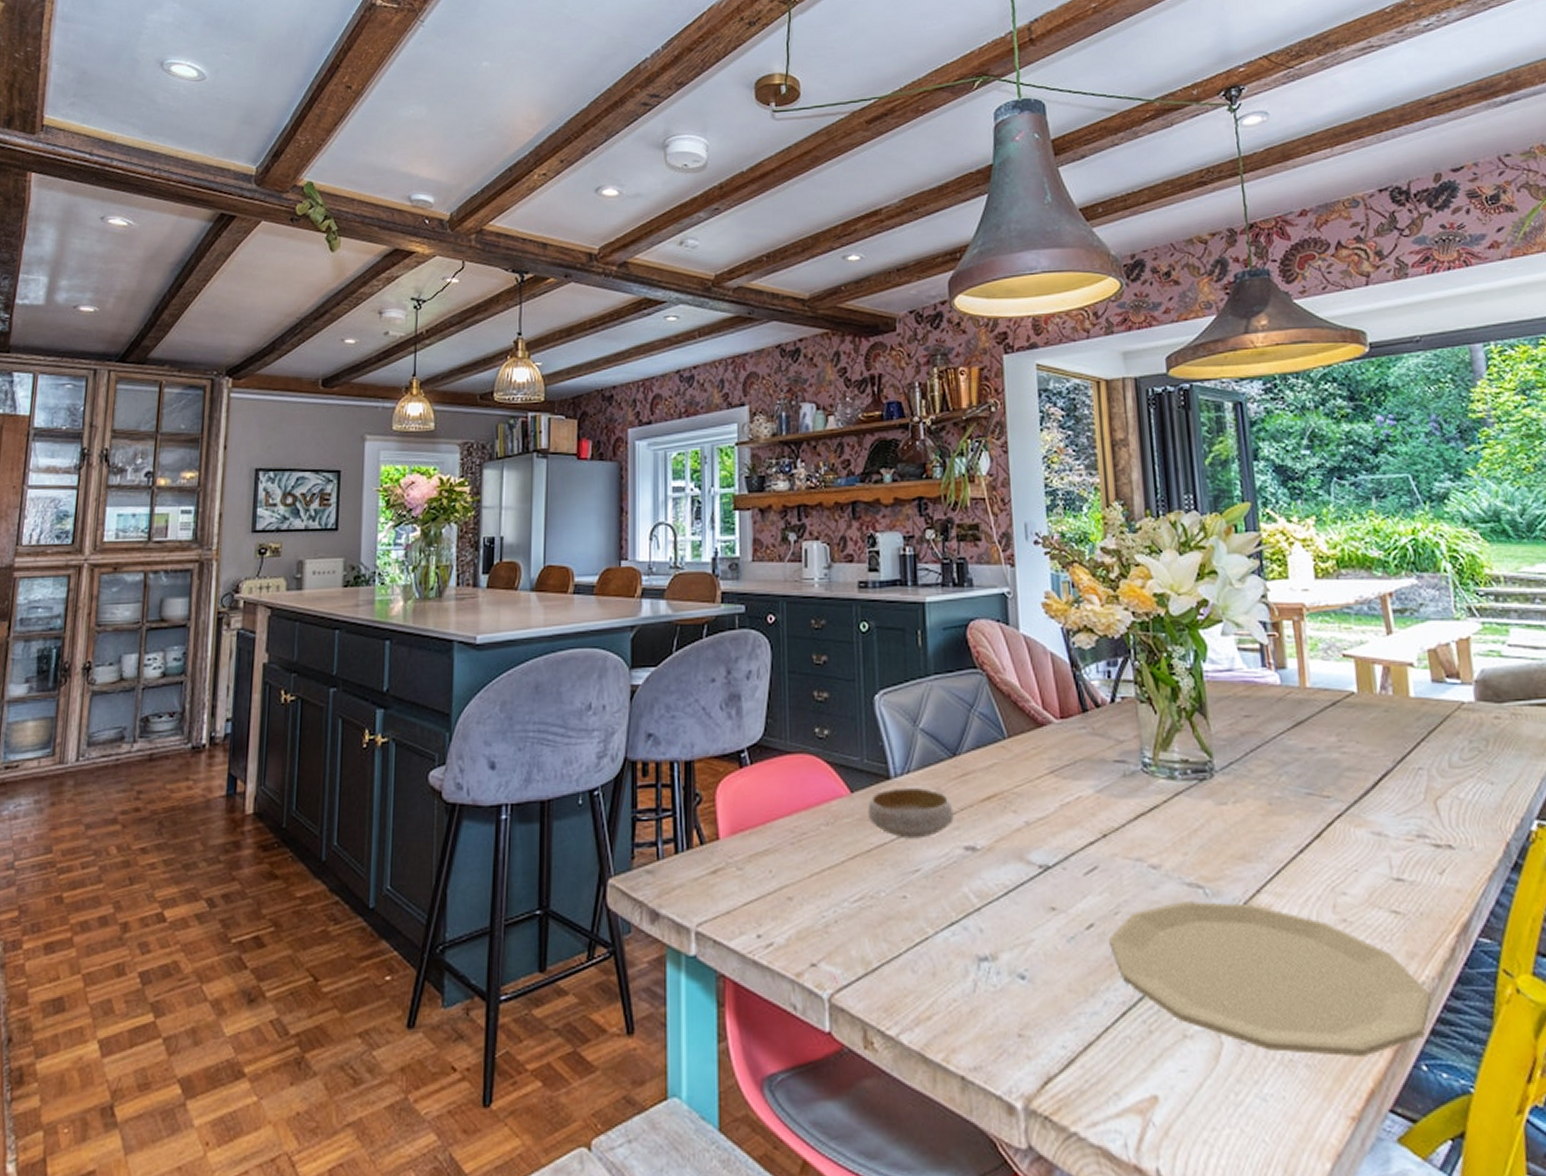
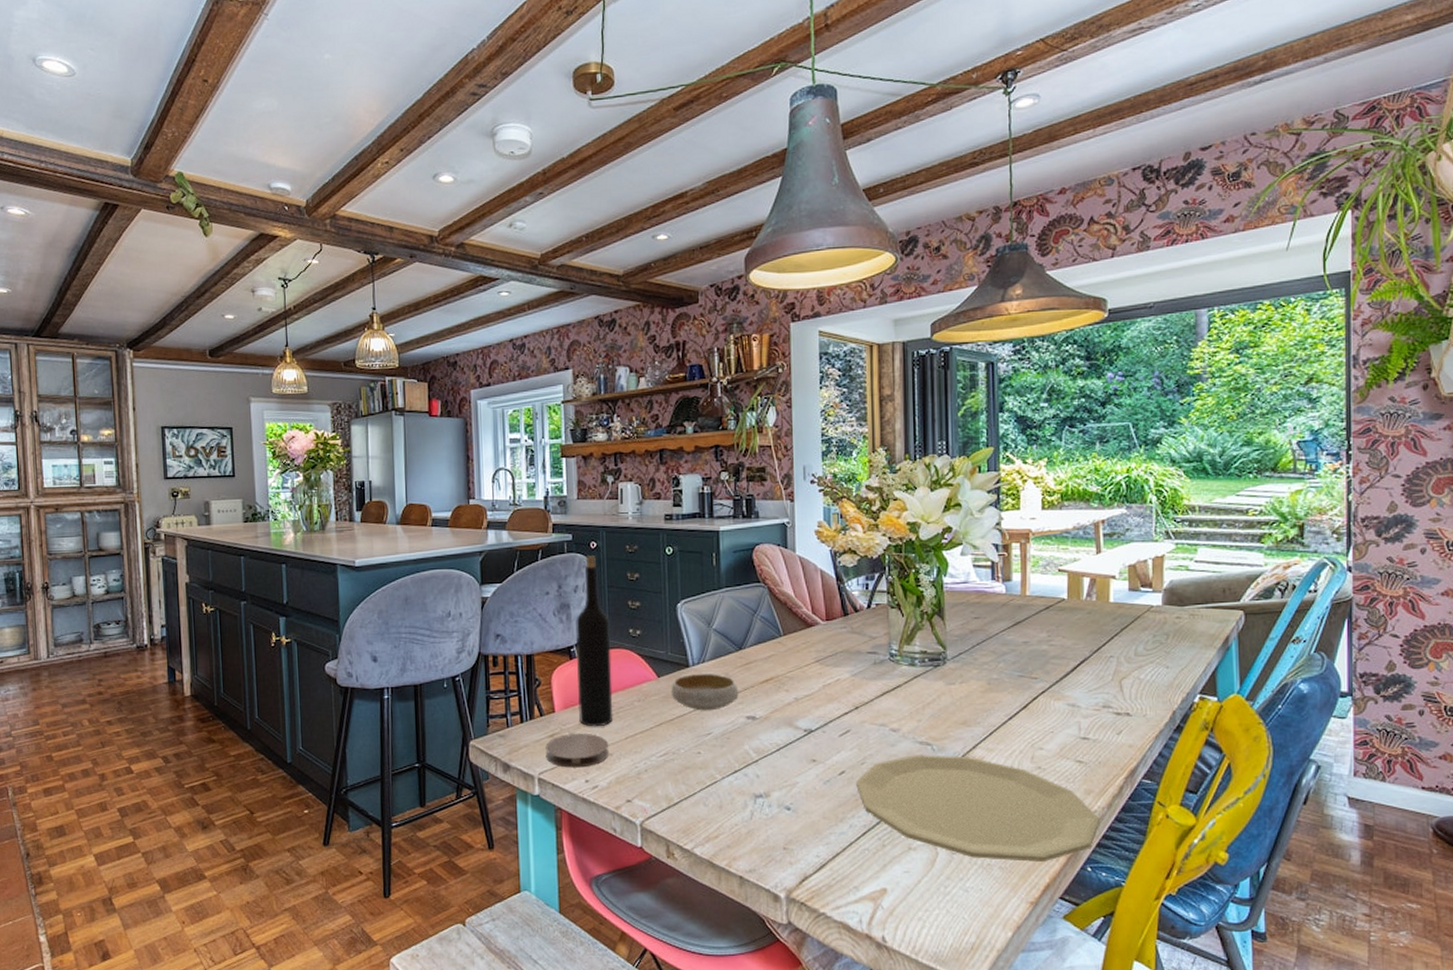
coaster: none [706,868,789,917] -> present [545,733,610,768]
wine bottle: none [747,631,794,860] -> present [575,554,613,727]

